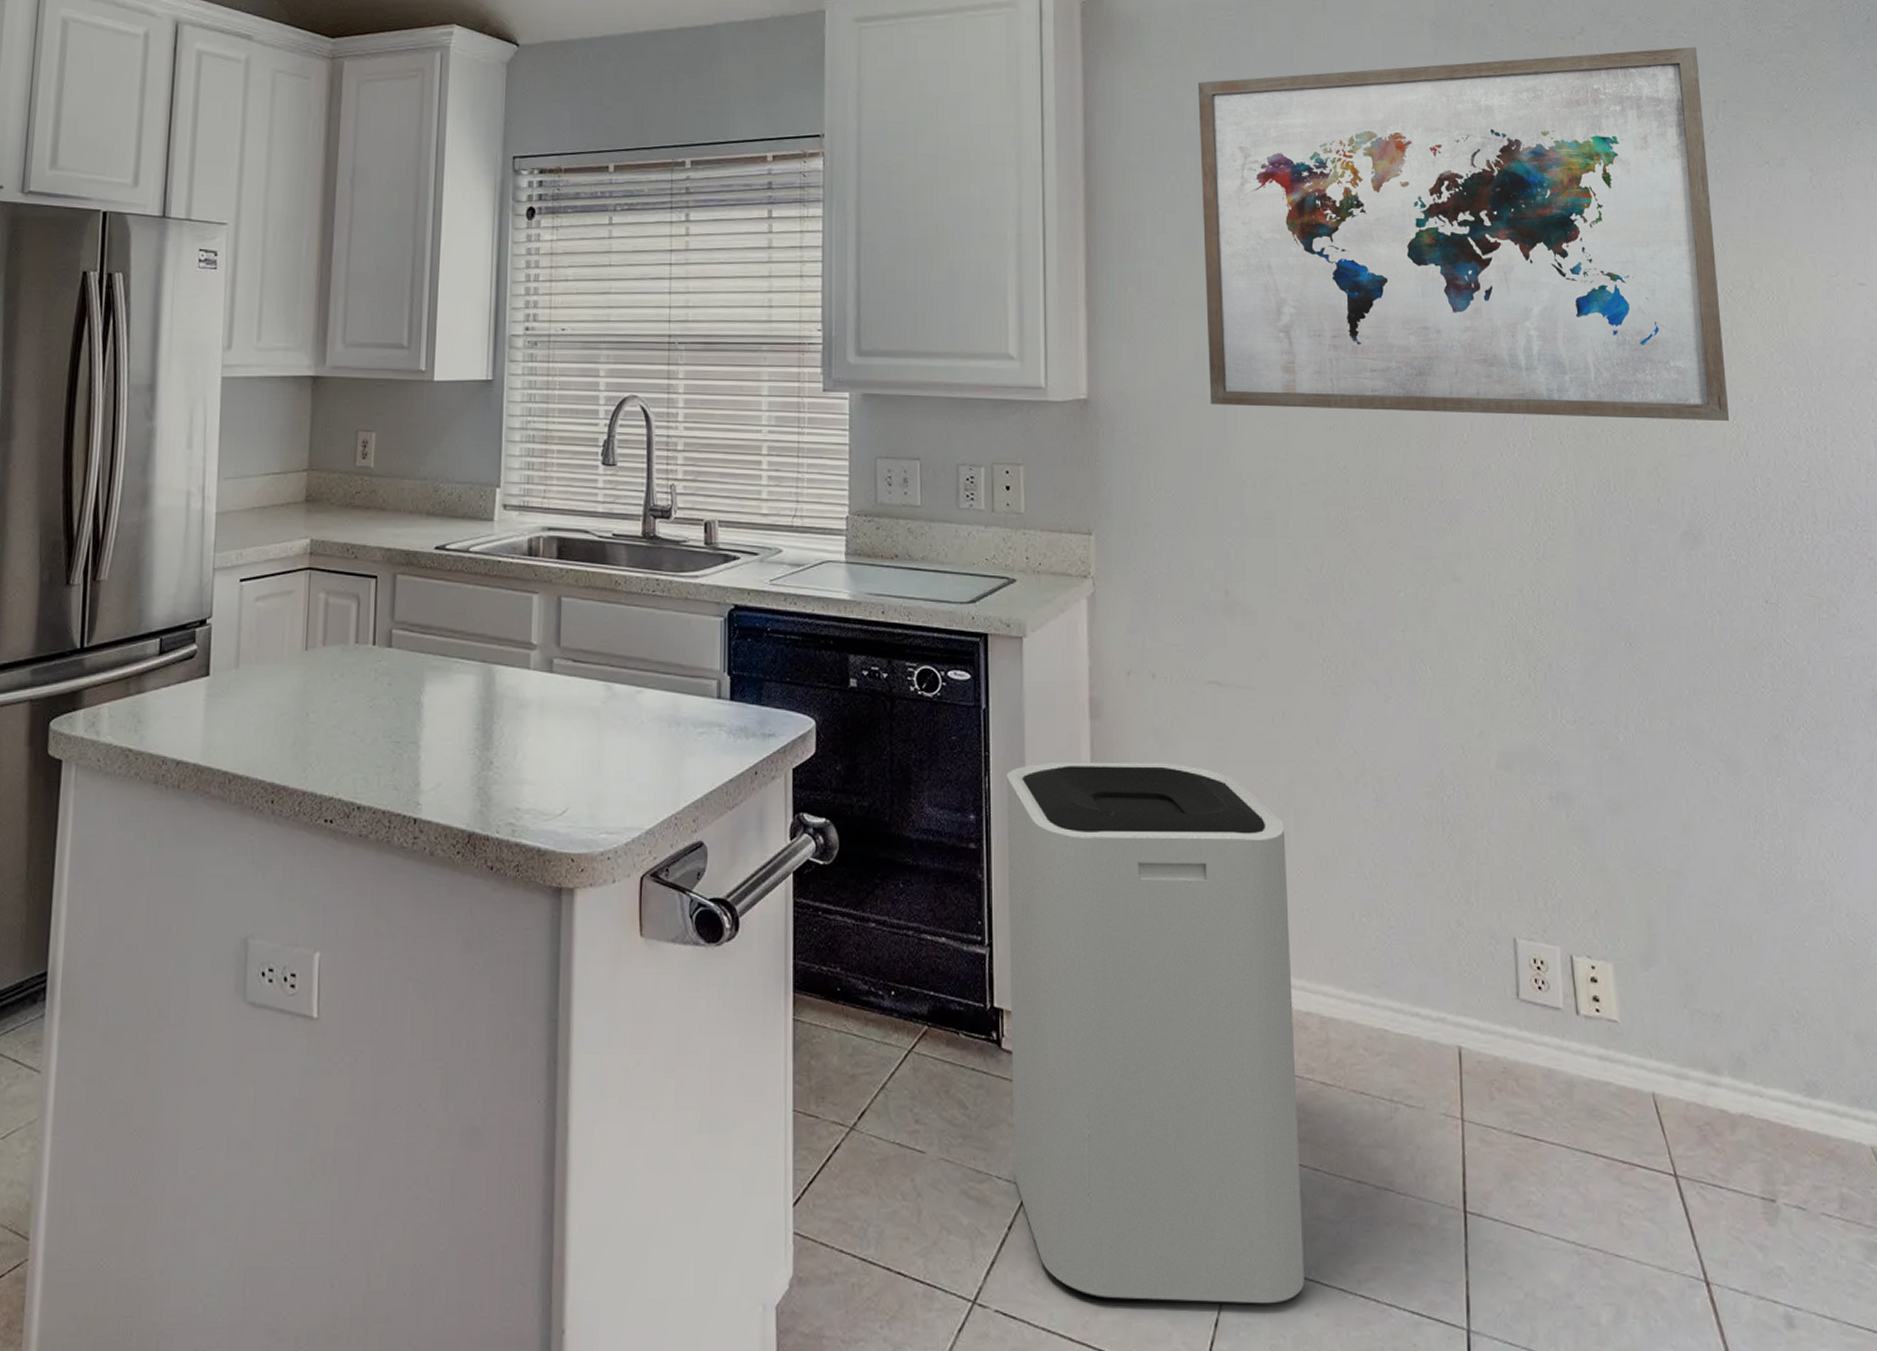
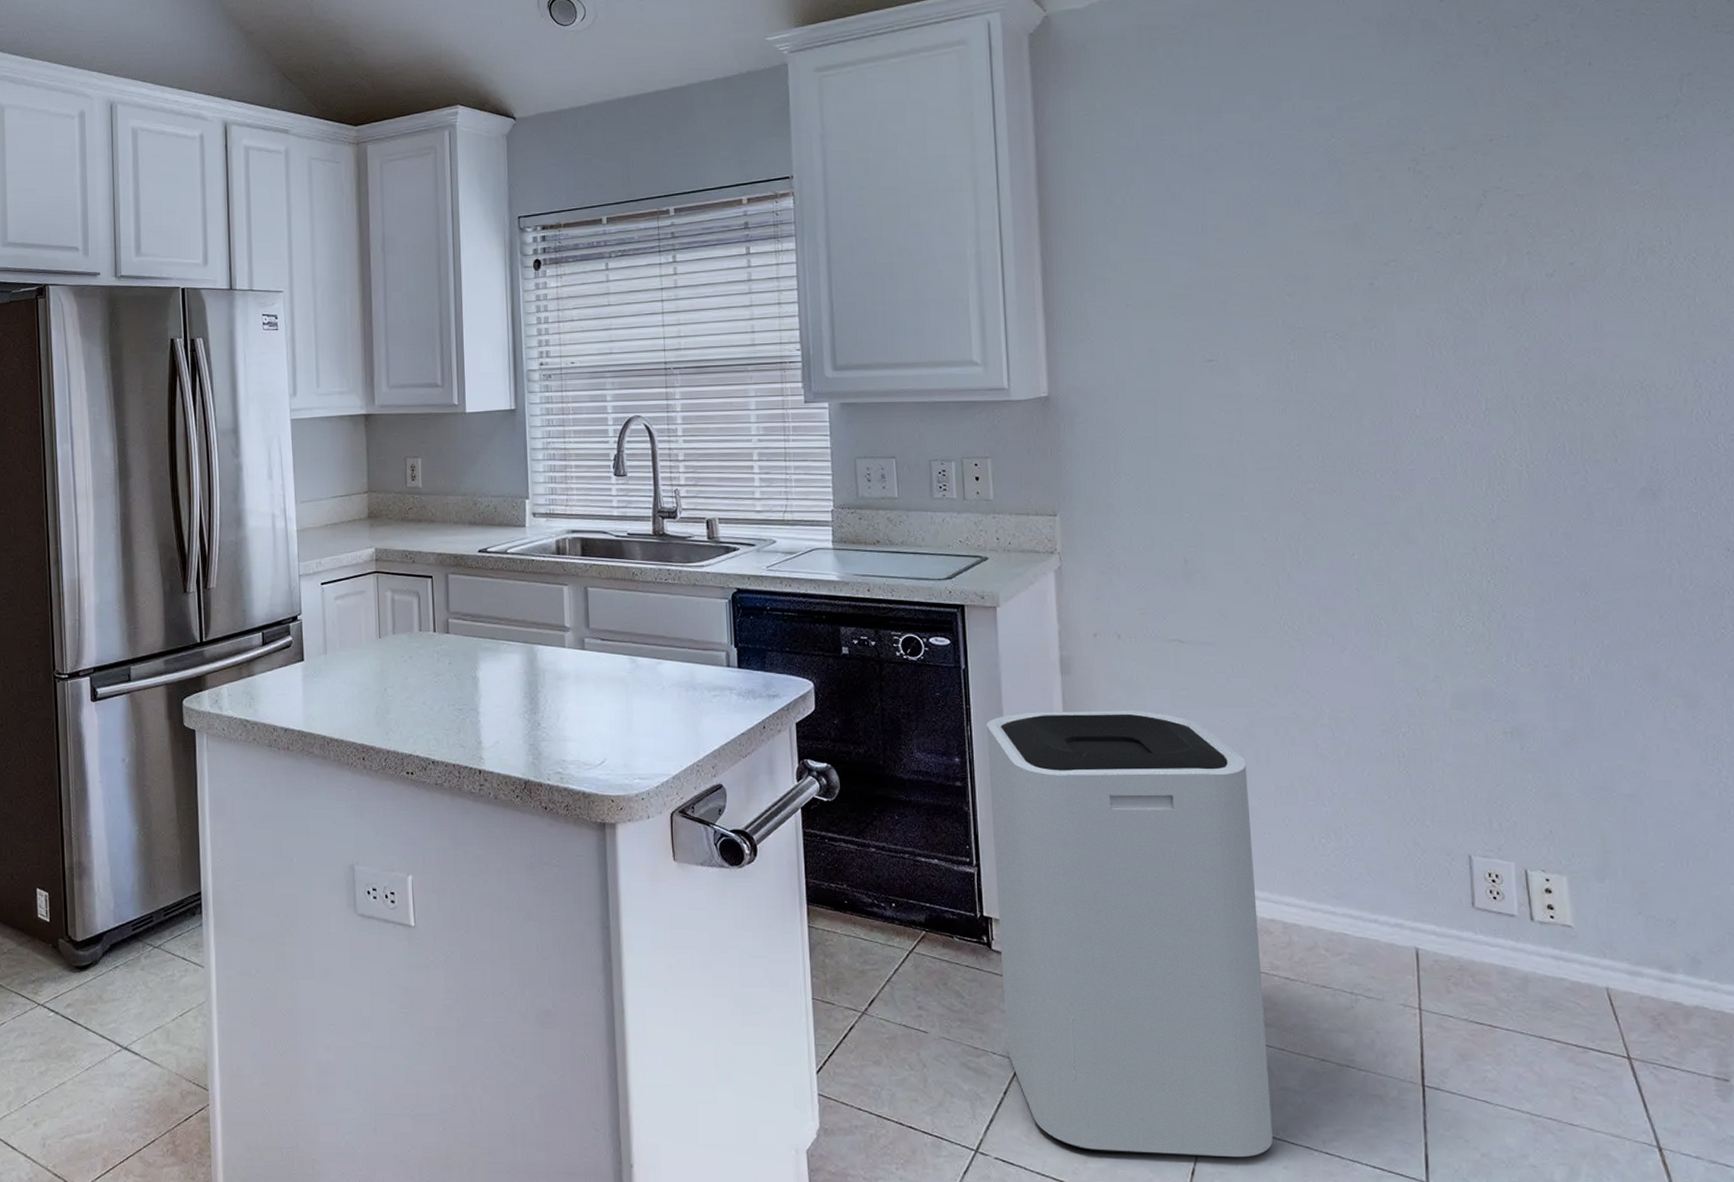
wall art: present [1197,47,1730,421] -> none [1145,23,1692,395]

